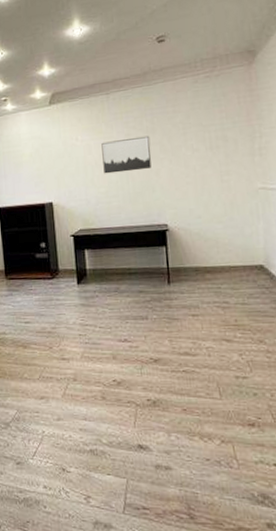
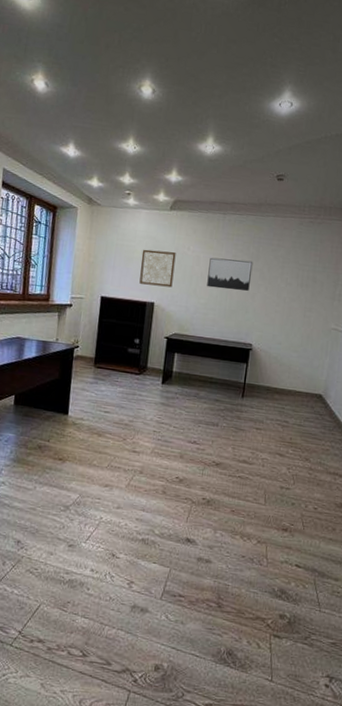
wall art: none [30,146,68,187] -> present [139,249,176,288]

